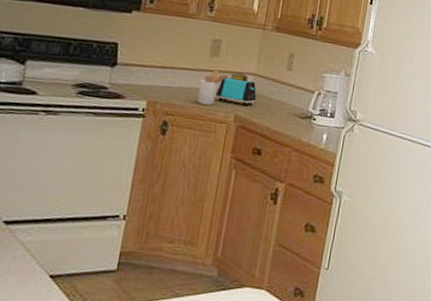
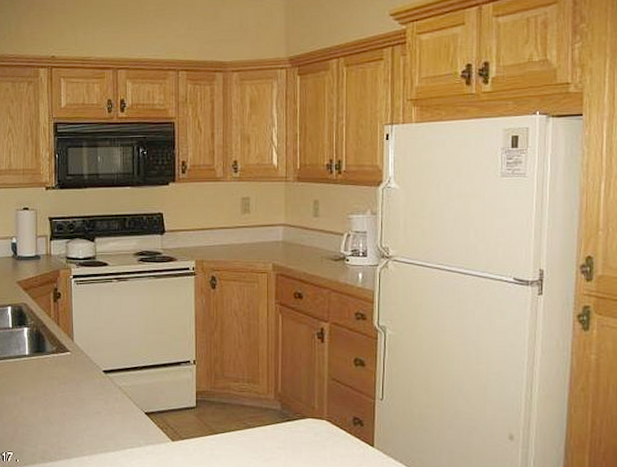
utensil holder: present [197,70,229,105] -> none [236,225,262,258]
toaster: present [215,73,257,106] -> none [252,226,290,255]

